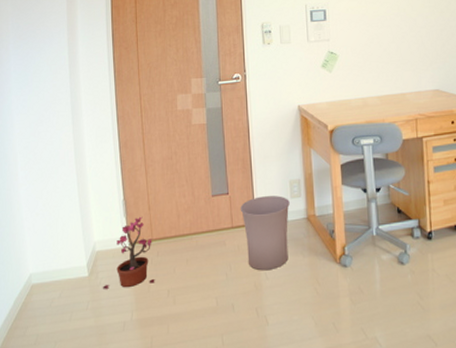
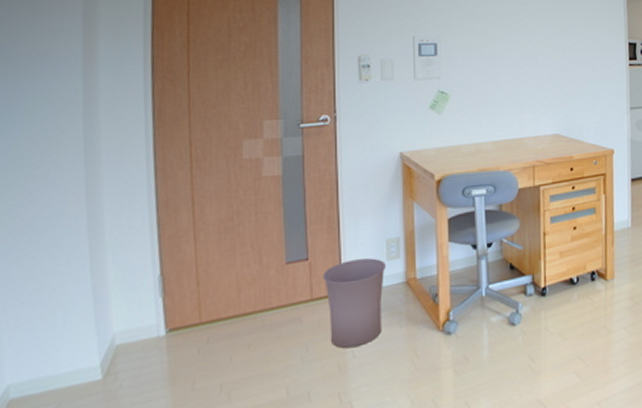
potted plant: present [103,216,155,289] -> none [124,294,203,394]

